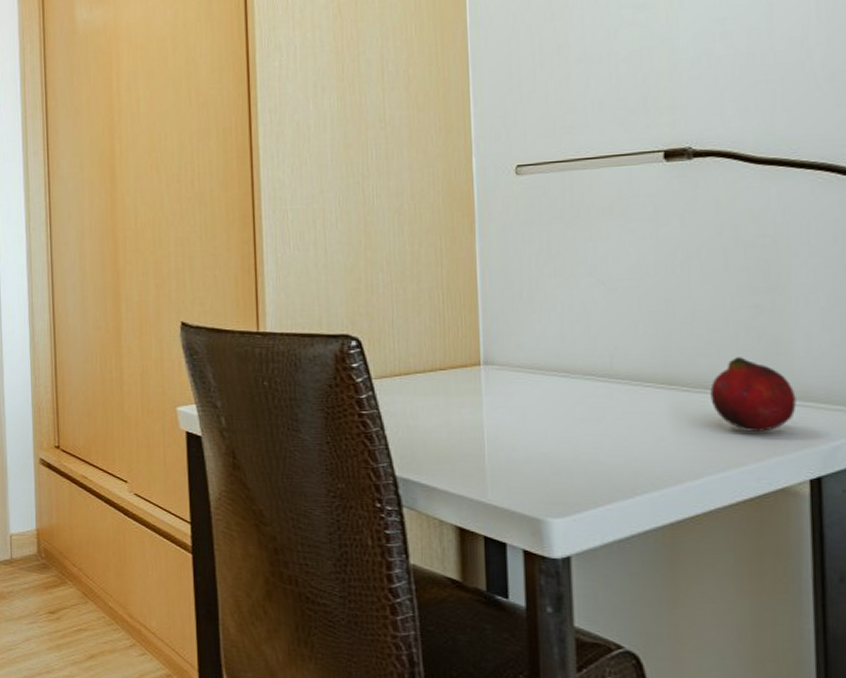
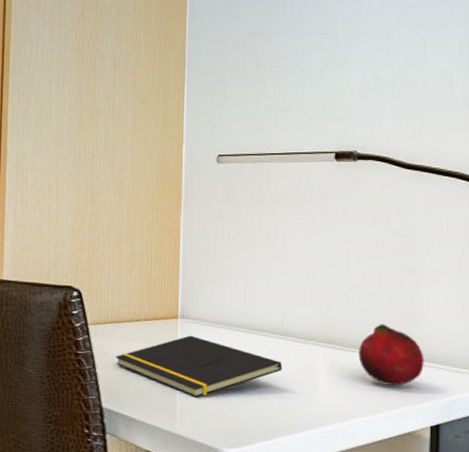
notepad: none [407,384,615,459] -> present [115,335,282,398]

